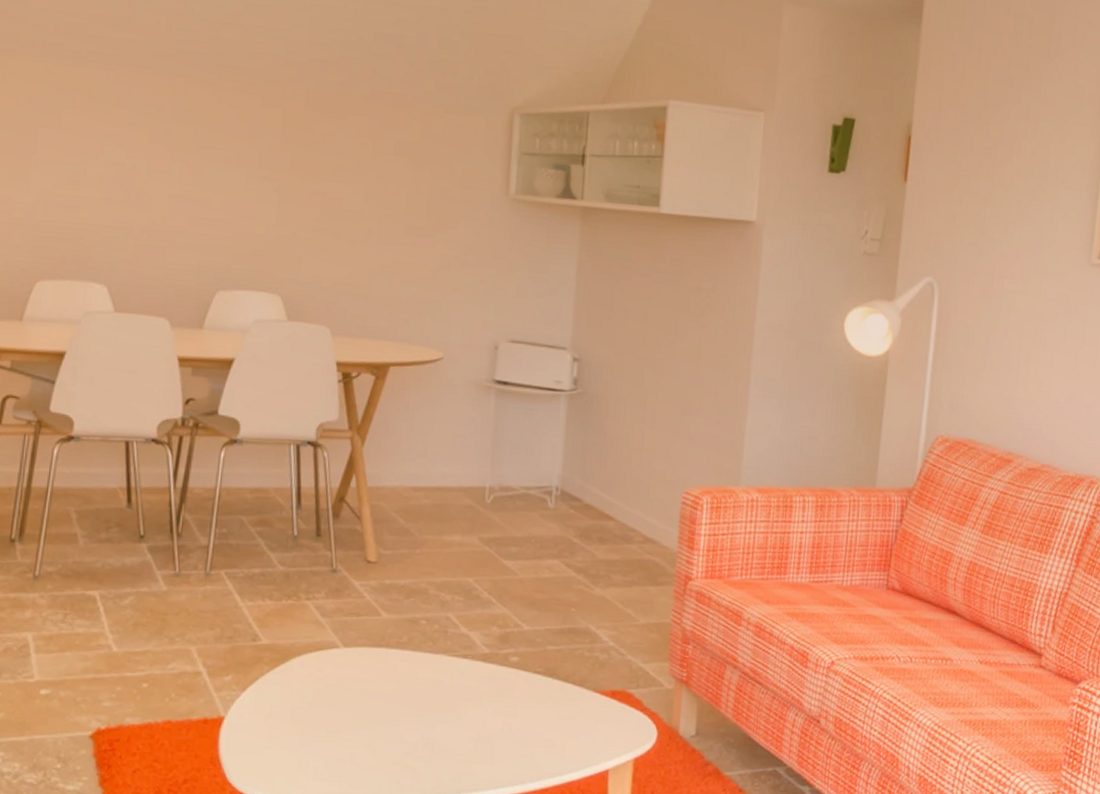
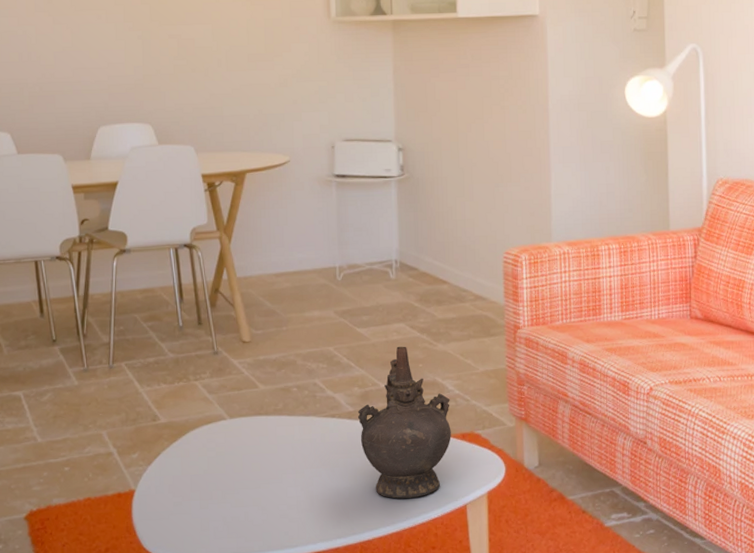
ceremonial vessel: none [493,585,603,757] -> present [357,346,451,499]

